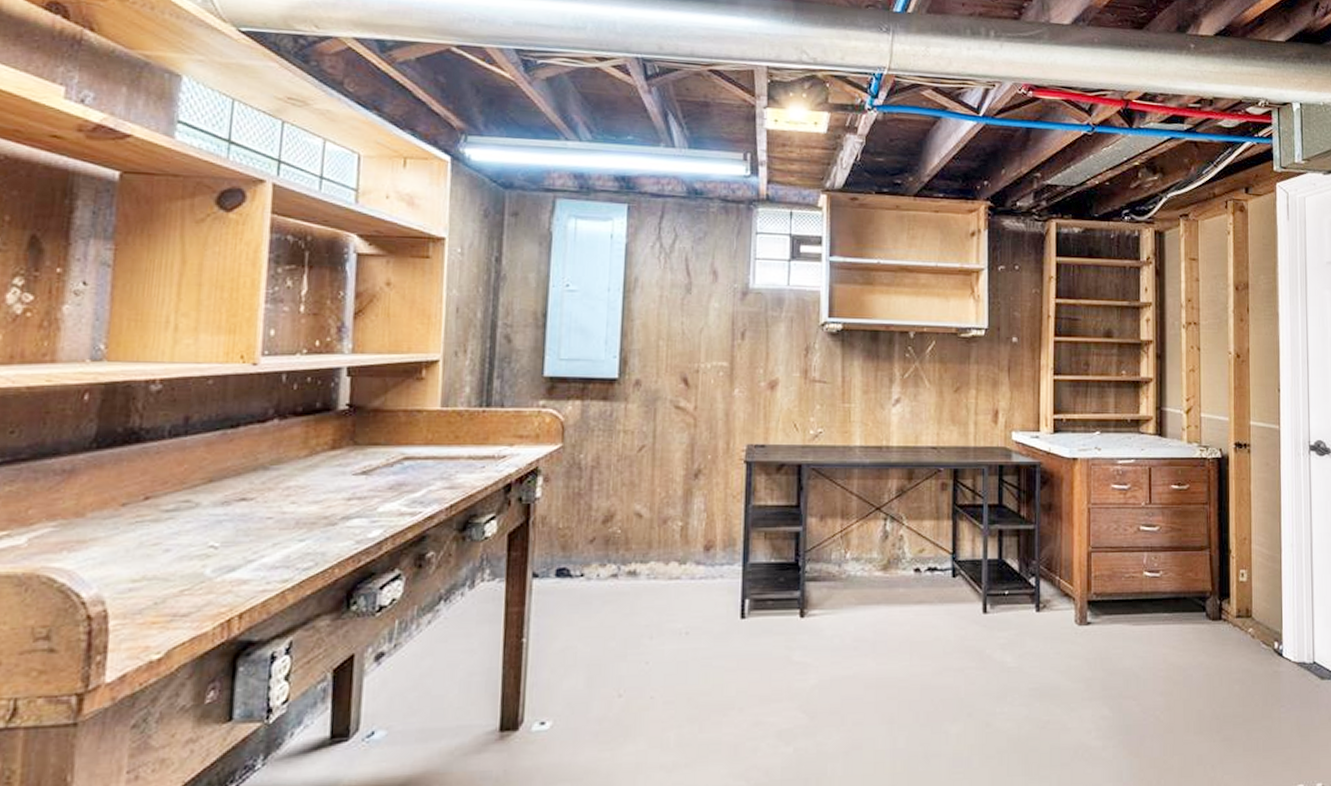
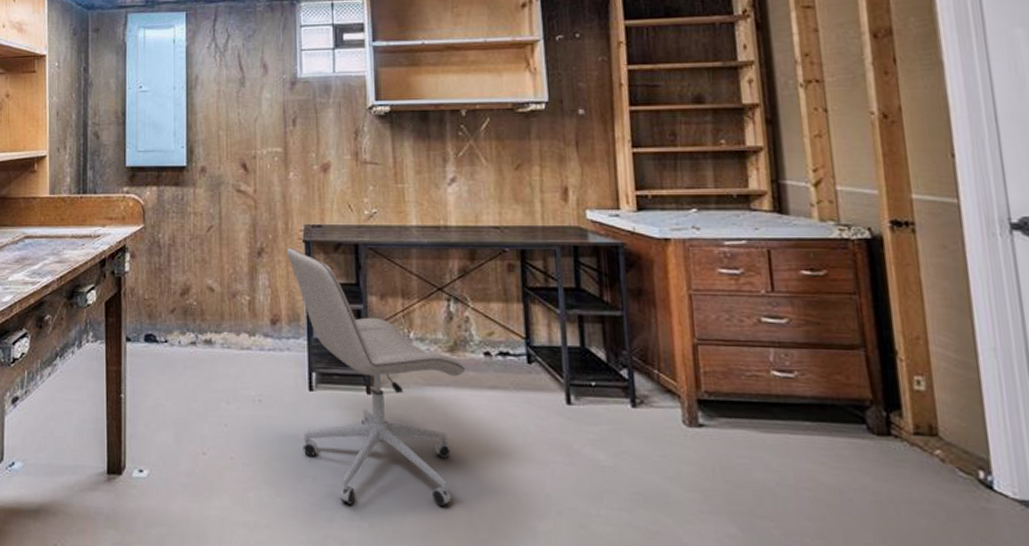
office chair: none [725,467,896,732] -> present [286,246,465,507]

